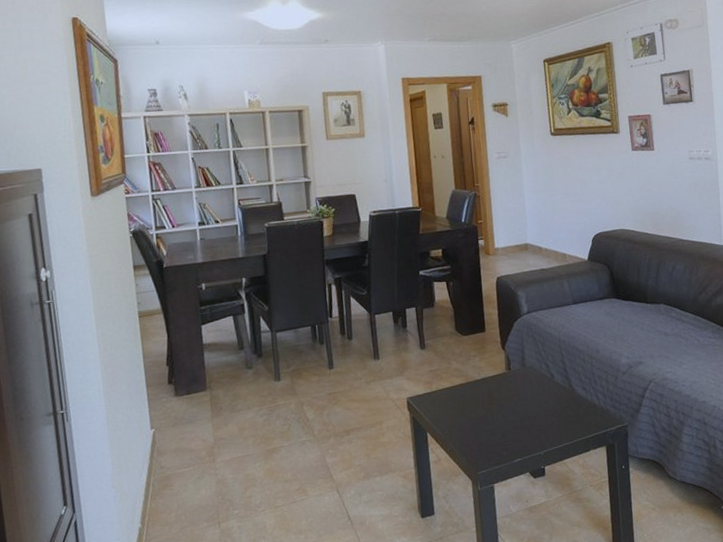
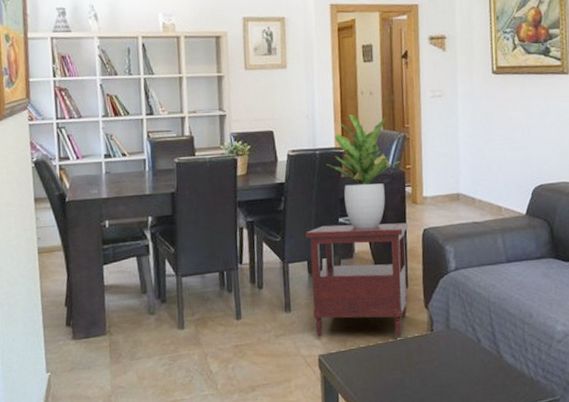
side table: none [389,272,486,382] -> present [305,222,409,338]
potted plant: none [405,176,472,280] -> present [326,114,400,229]

